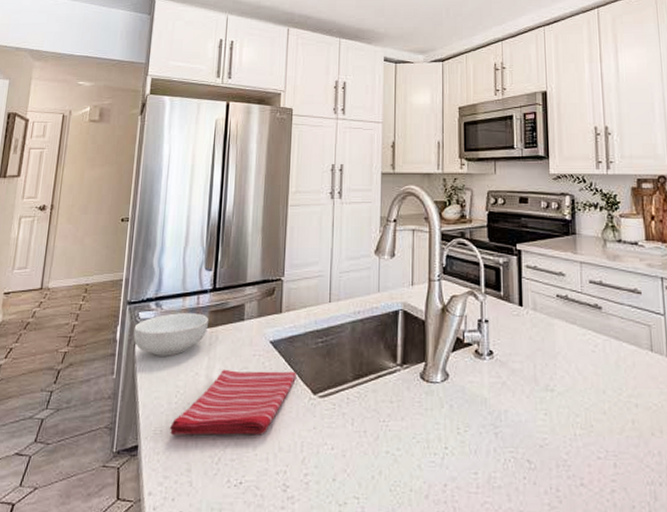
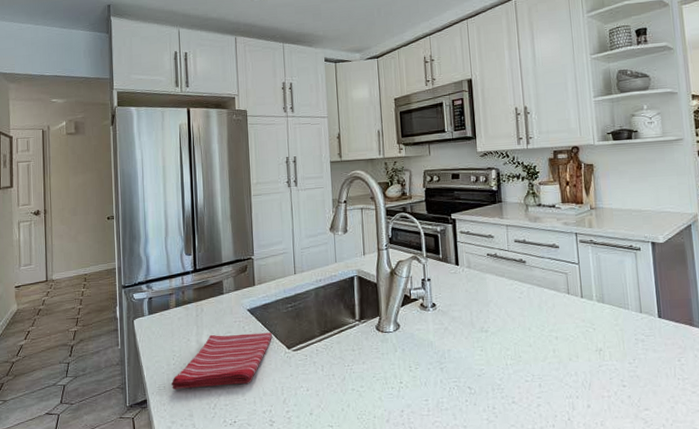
cereal bowl: present [133,313,208,356] -> none [131,291,193,328]

